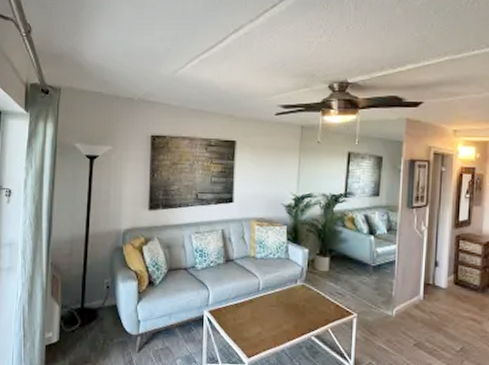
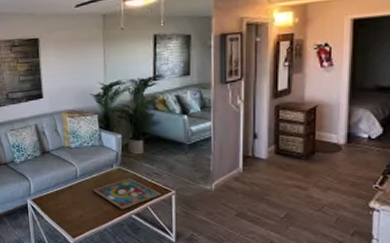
framed painting: none [273,296,343,331] -> present [92,178,162,210]

